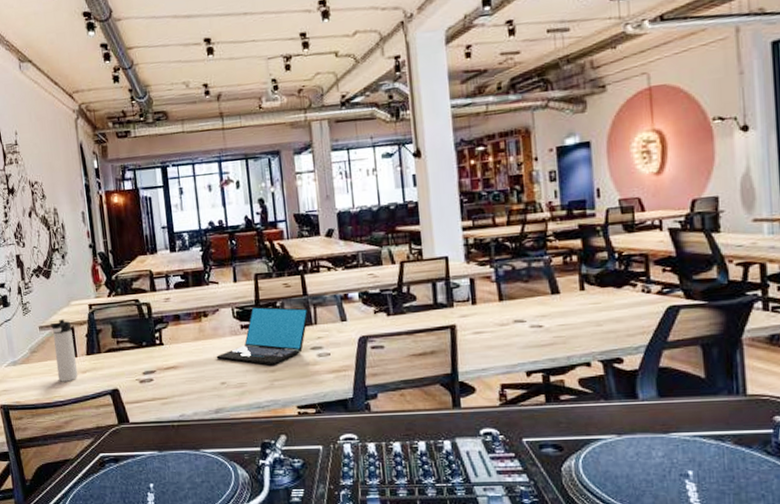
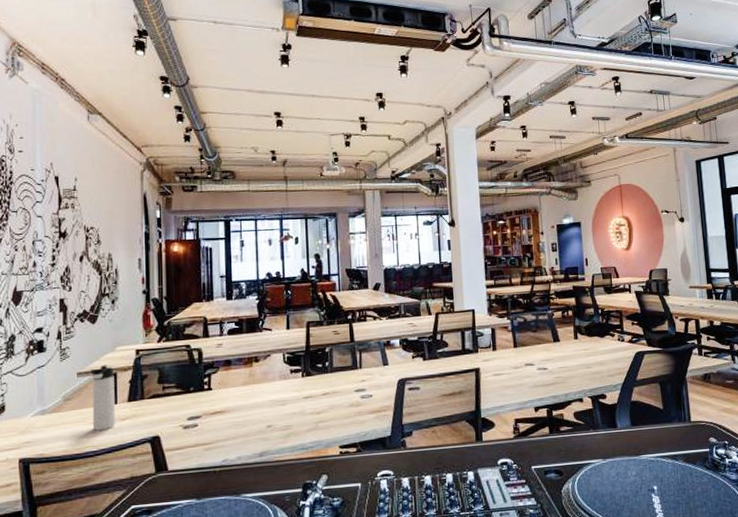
laptop: present [216,306,310,365] -> none [264,352,356,408]

